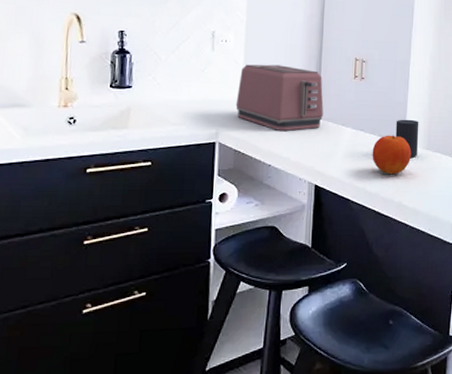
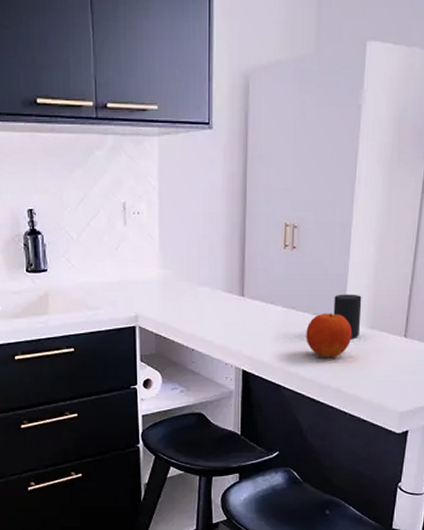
toaster: present [235,64,324,131] -> none [153,237,249,312]

